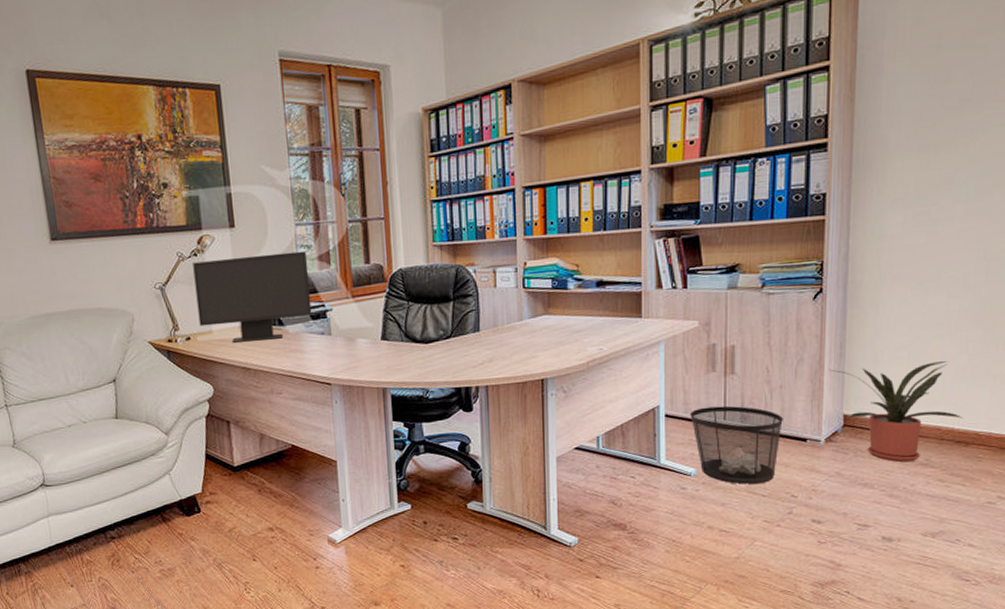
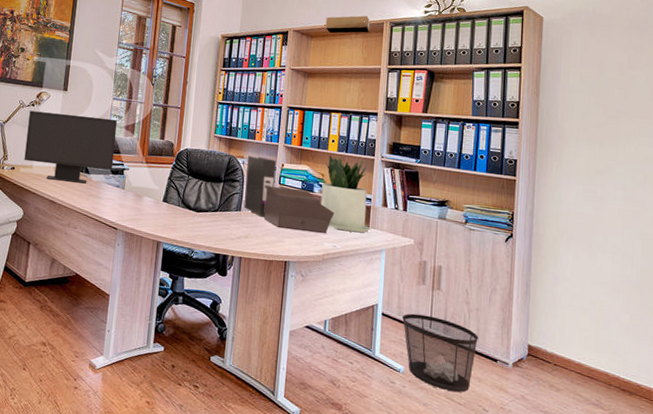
binder: none [478,258,518,333] -> present [244,156,277,218]
sewing box: none [507,288,597,342] -> present [264,185,335,233]
box: none [560,38,622,75] -> present [325,15,371,34]
planter: none [577,233,644,329] -> present [320,155,371,233]
house plant: present [830,361,962,462] -> none [518,304,626,400]

